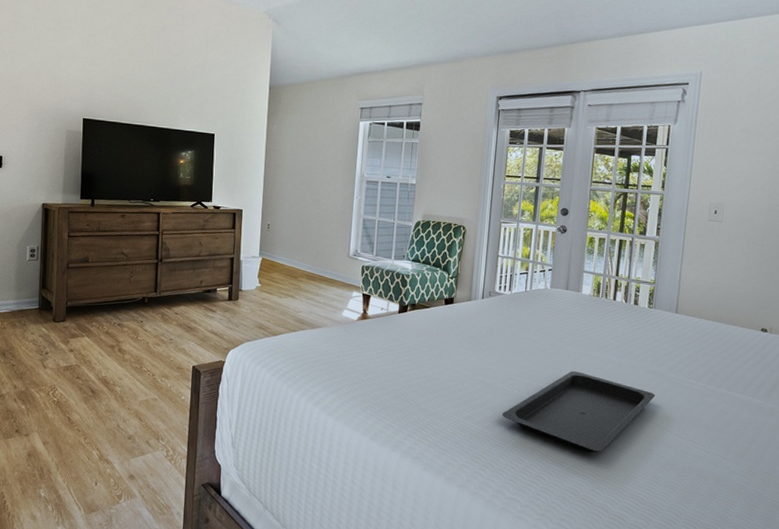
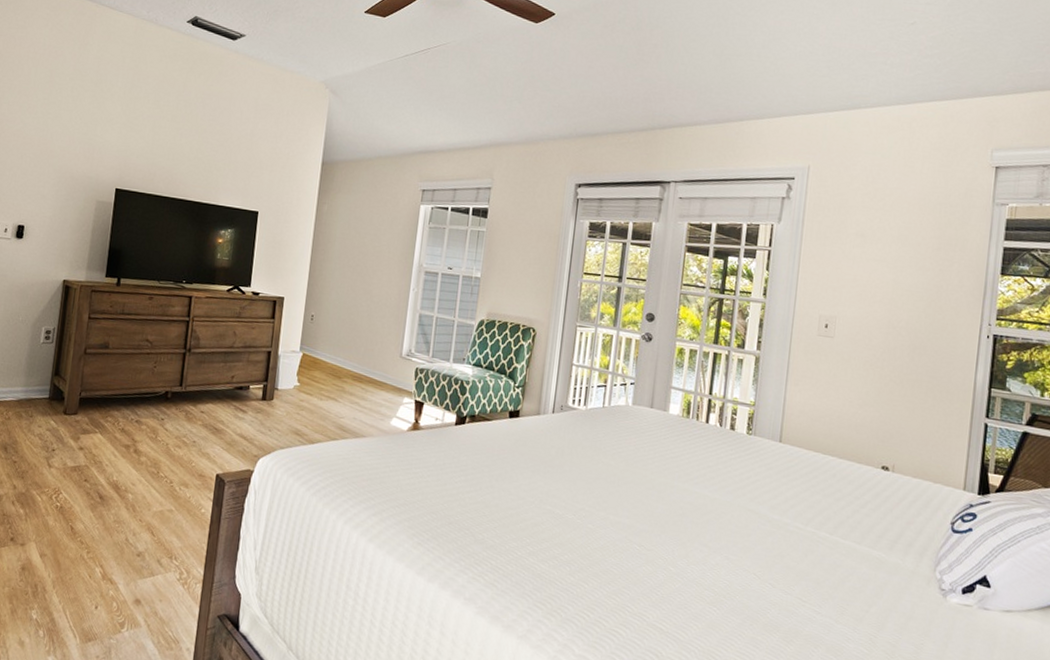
serving tray: present [502,371,655,452] -> none [572,504,754,605]

